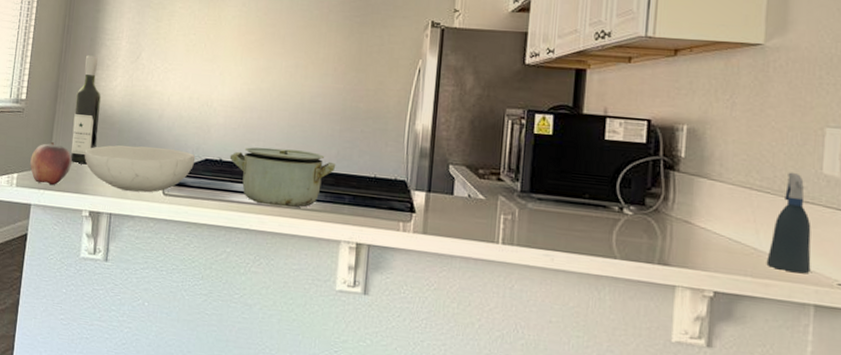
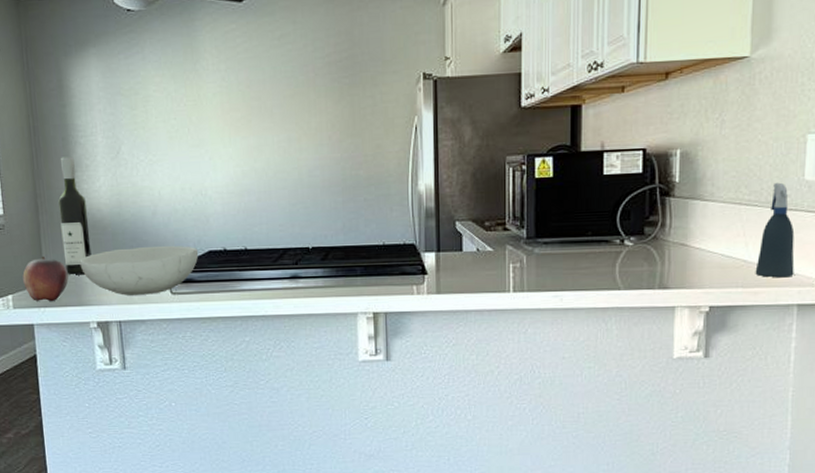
cooking pot: present [229,147,336,208] -> none [233,228,344,289]

